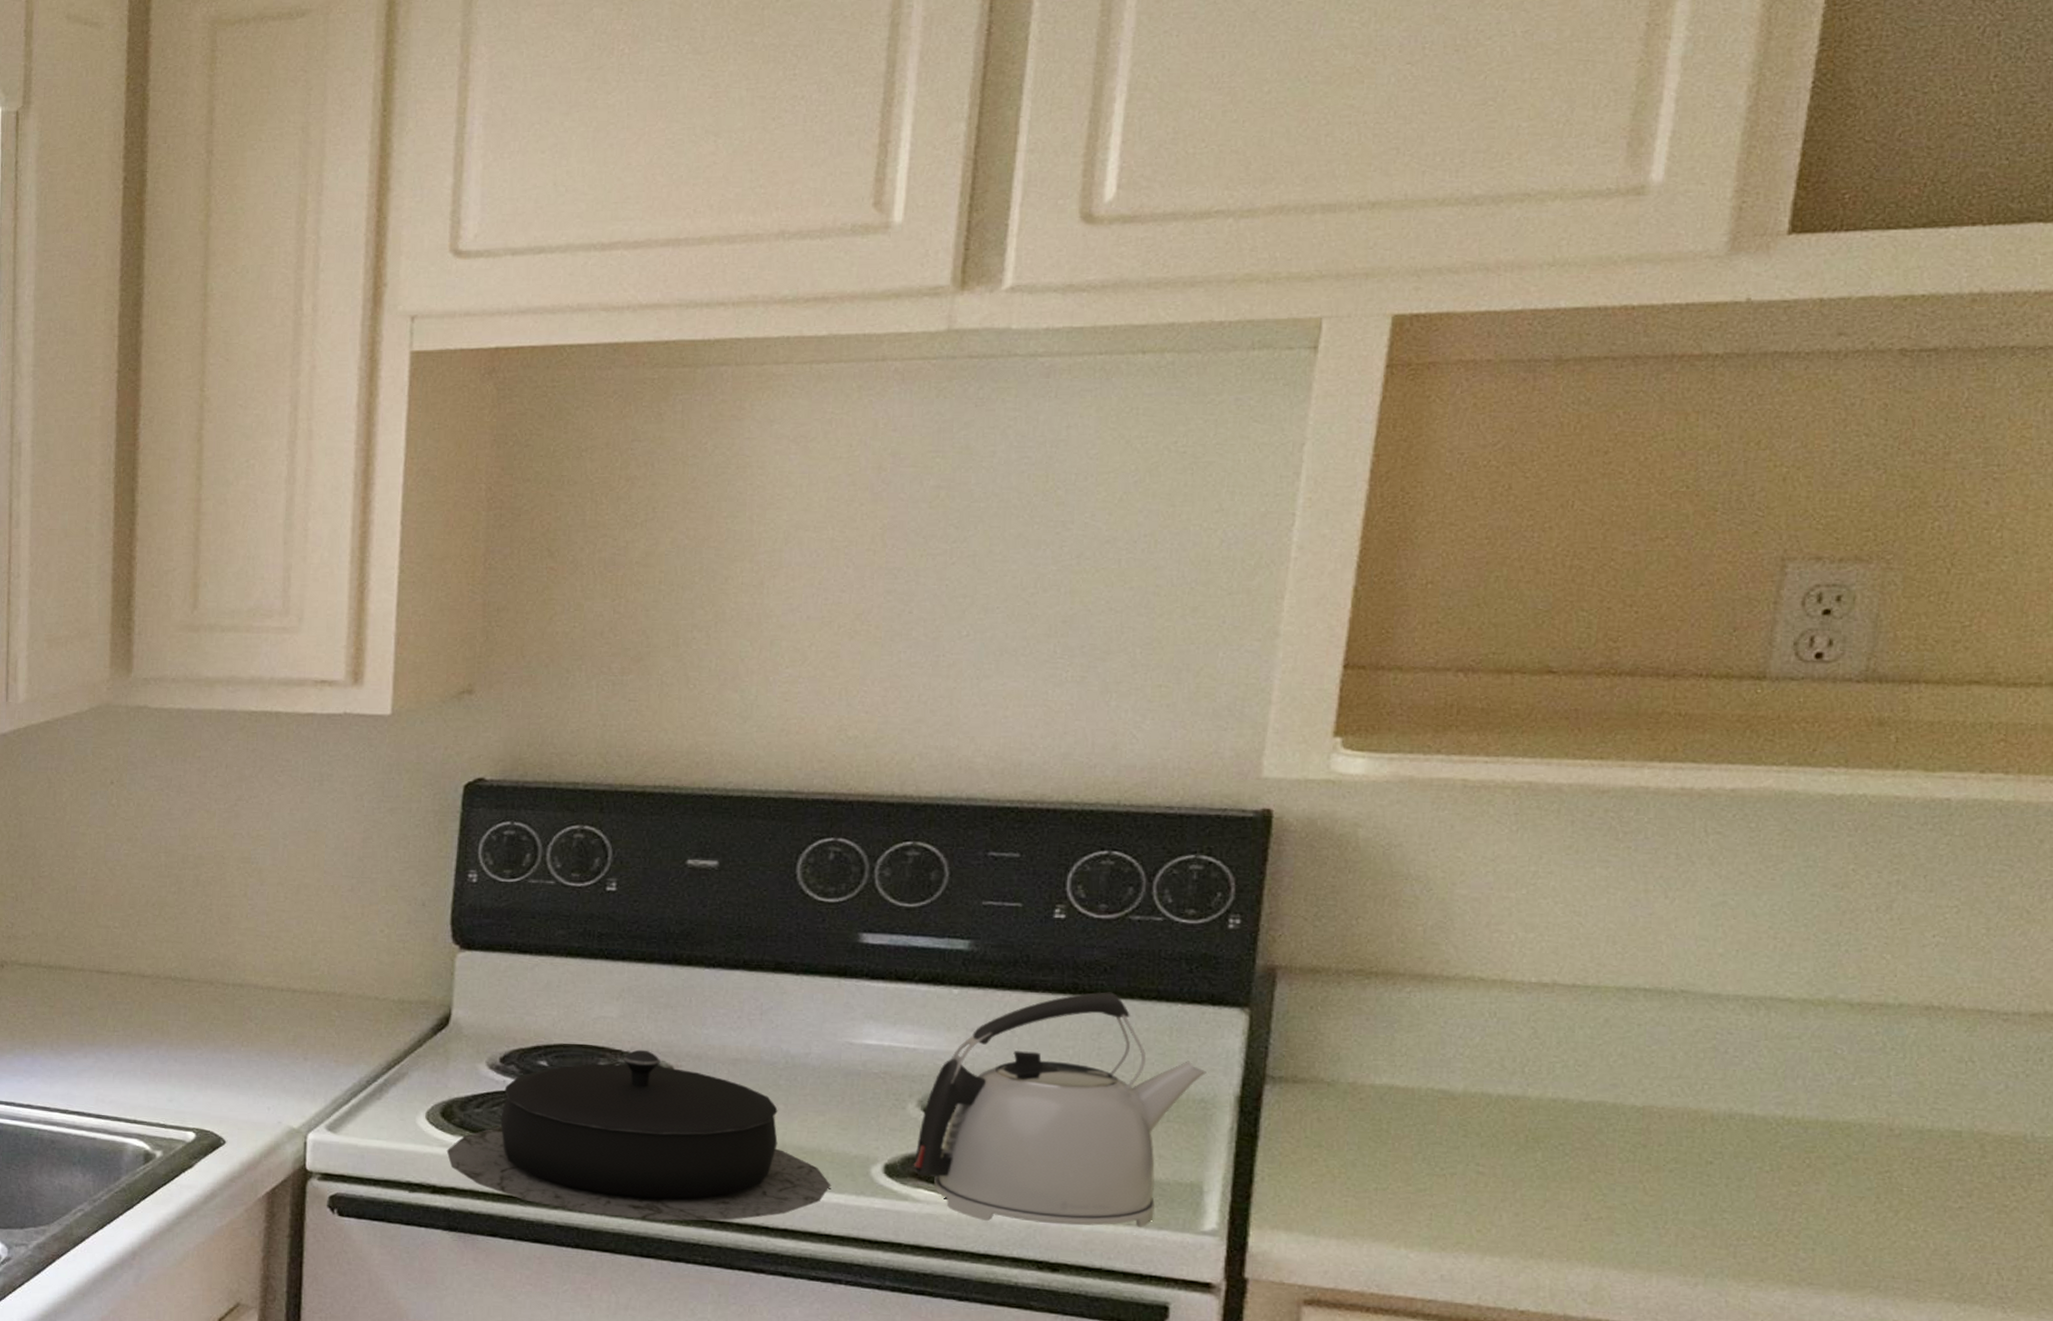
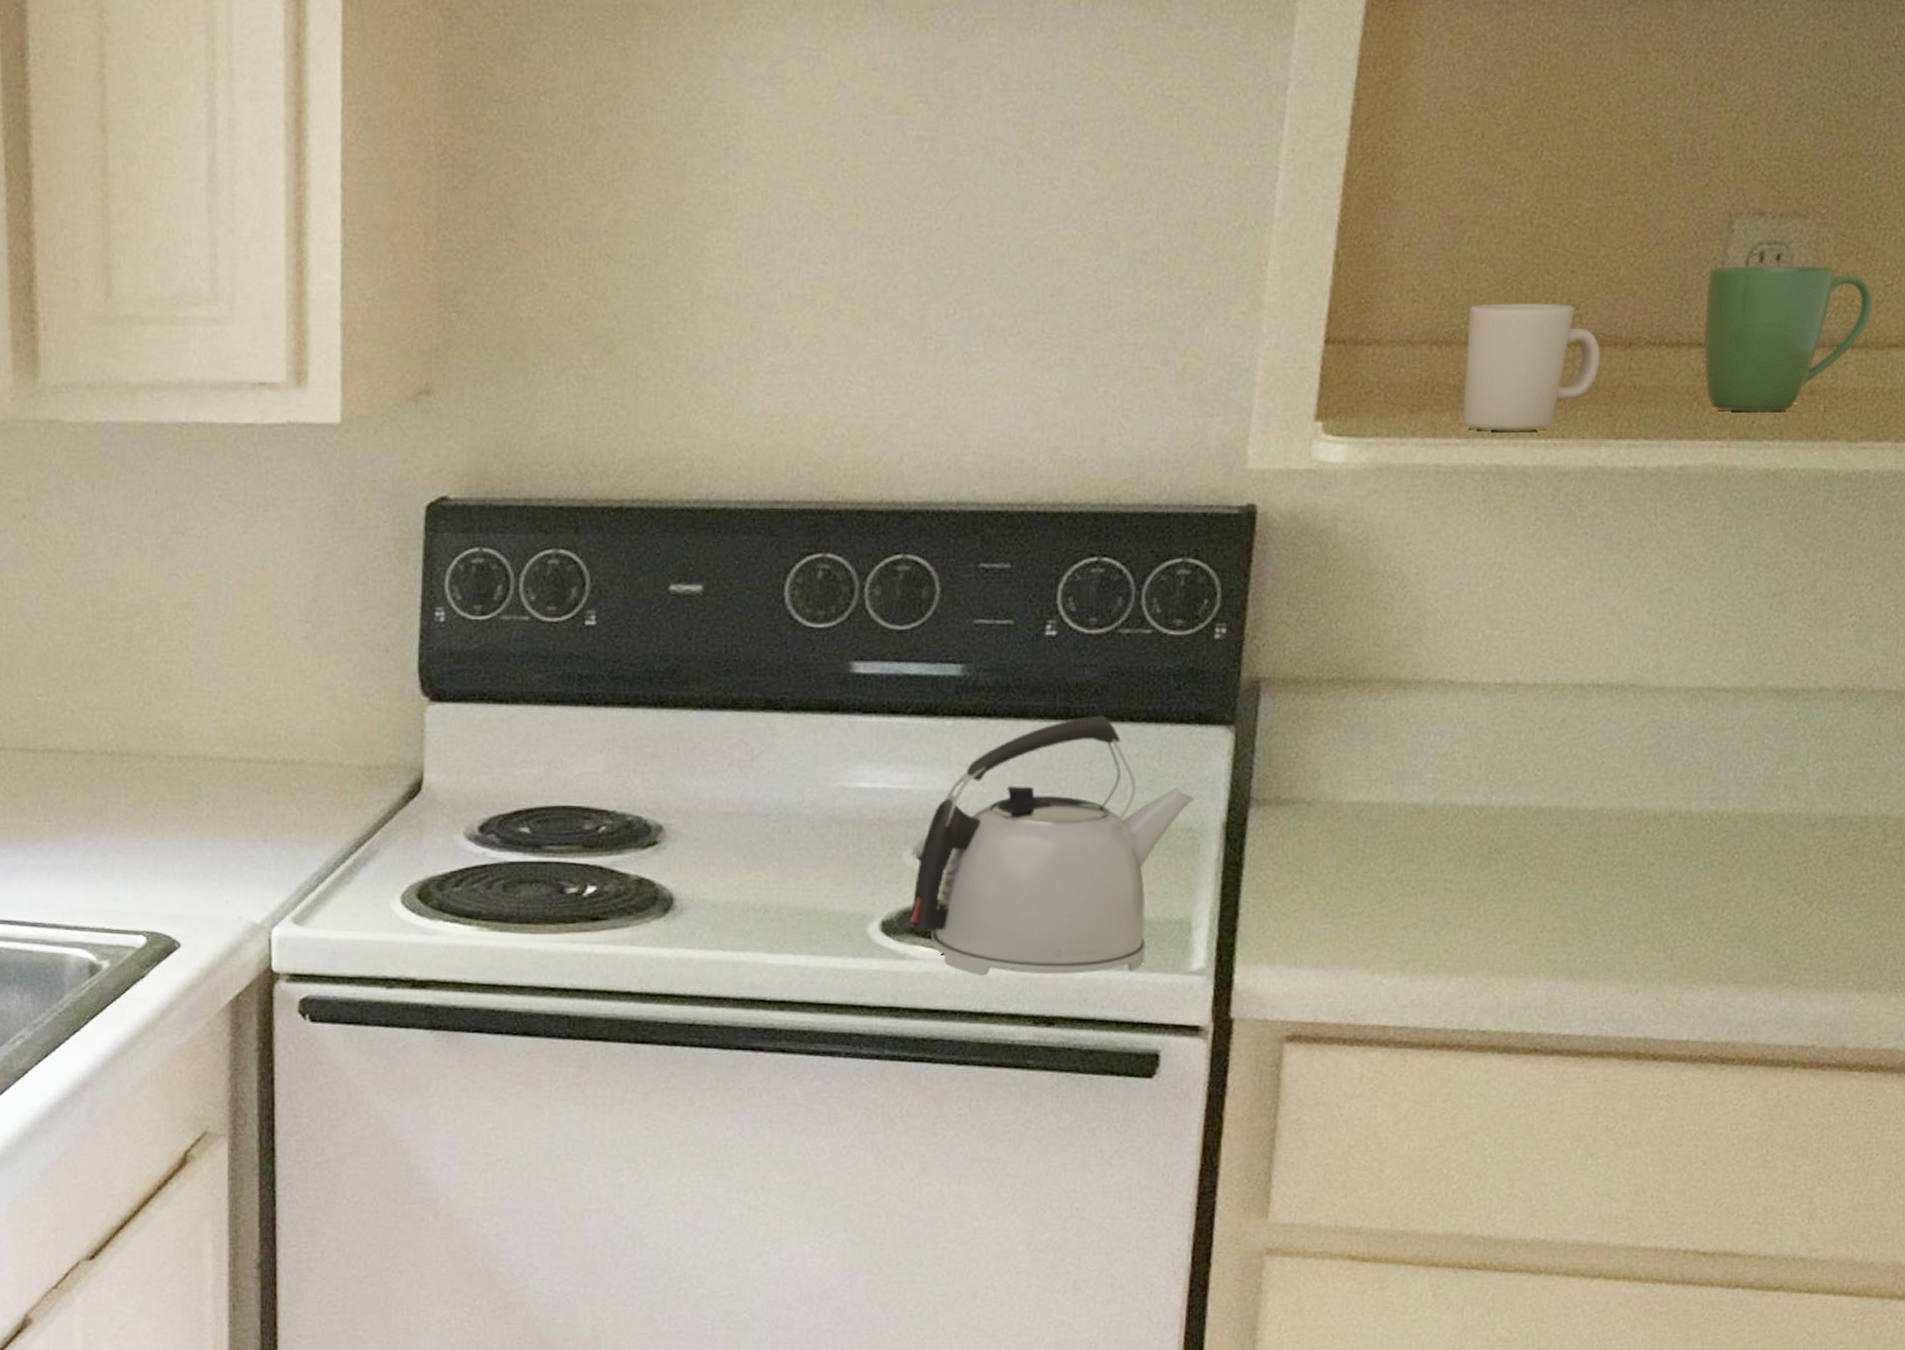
cooking pot: present [446,1049,831,1221] -> none [425,808,828,1001]
mug: none [1491,636,1641,752] -> present [1463,303,1601,431]
mug: none [1756,606,1949,740] -> present [1704,265,1873,411]

